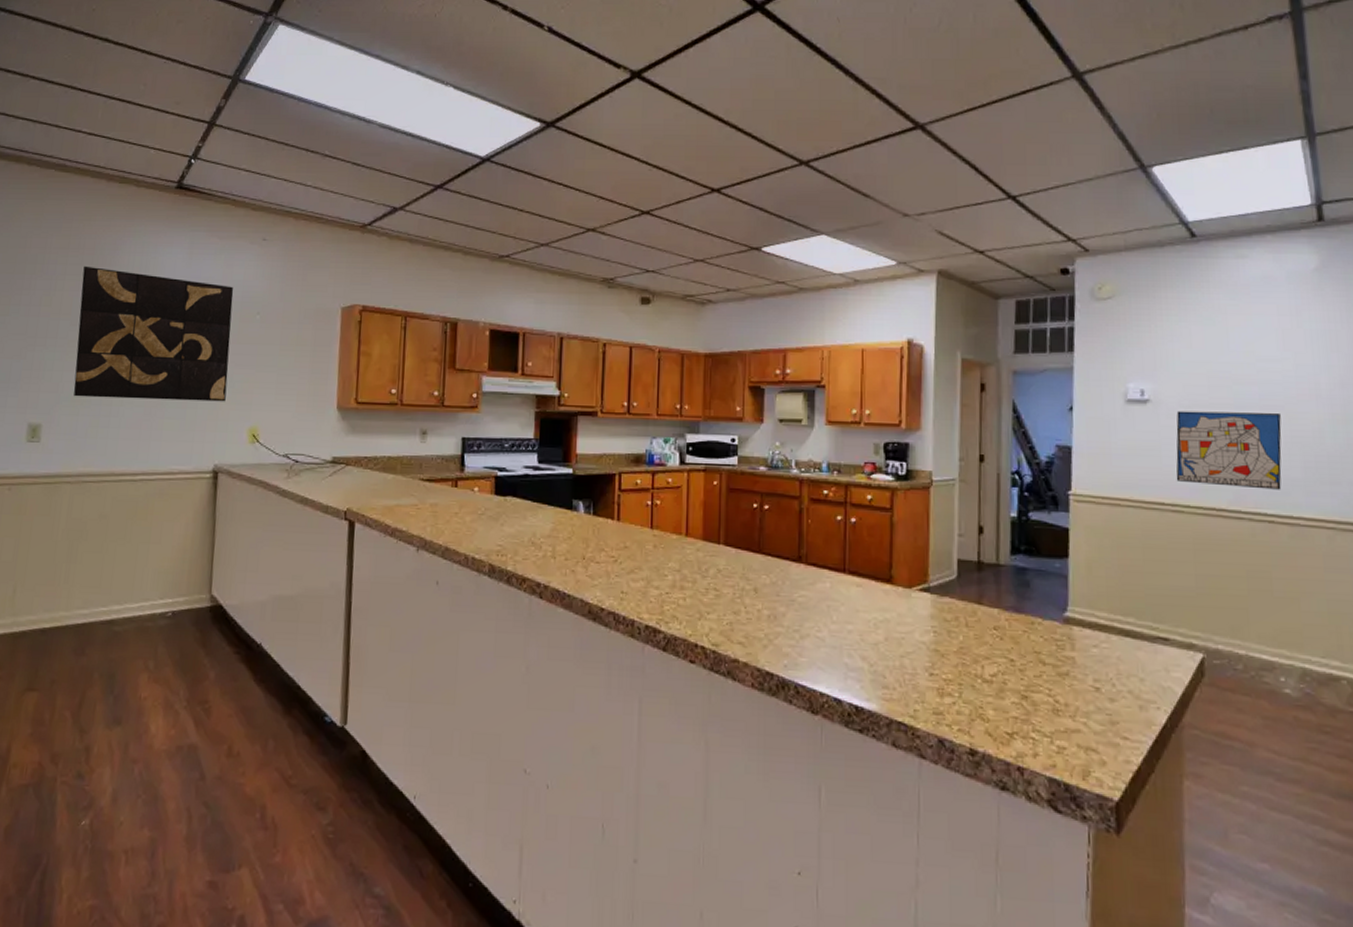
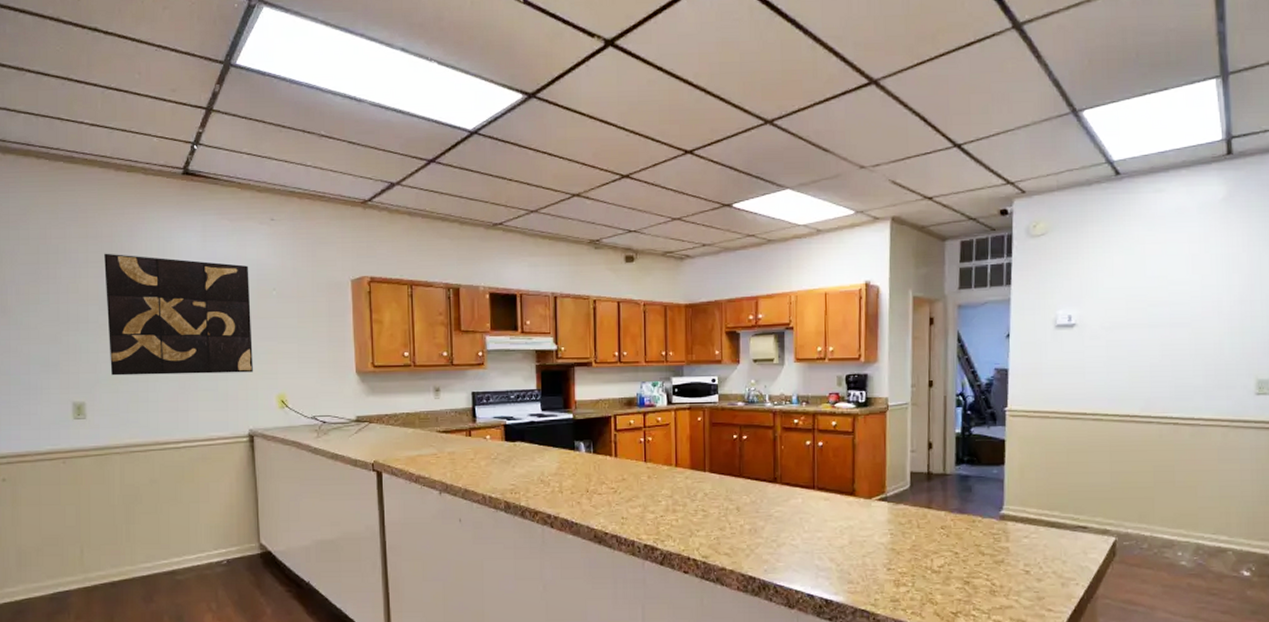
wall art: present [1176,411,1282,490] -> none [1097,330,1188,396]

